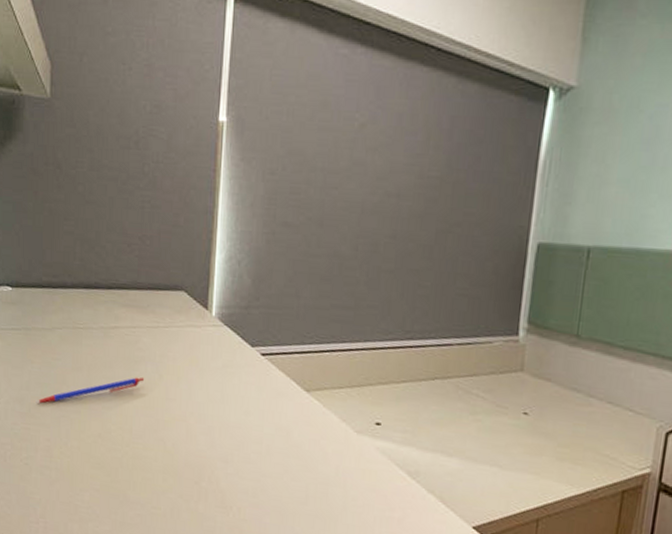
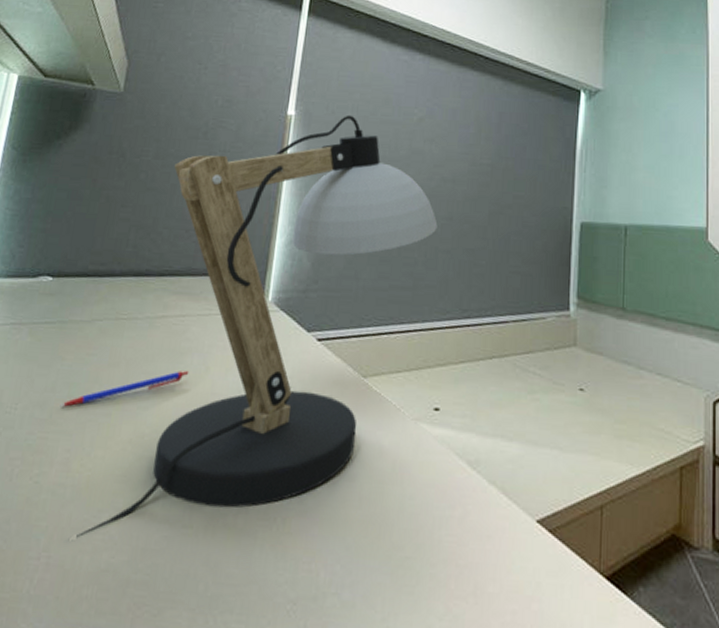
desk lamp: none [65,120,381,510] -> present [76,115,438,538]

